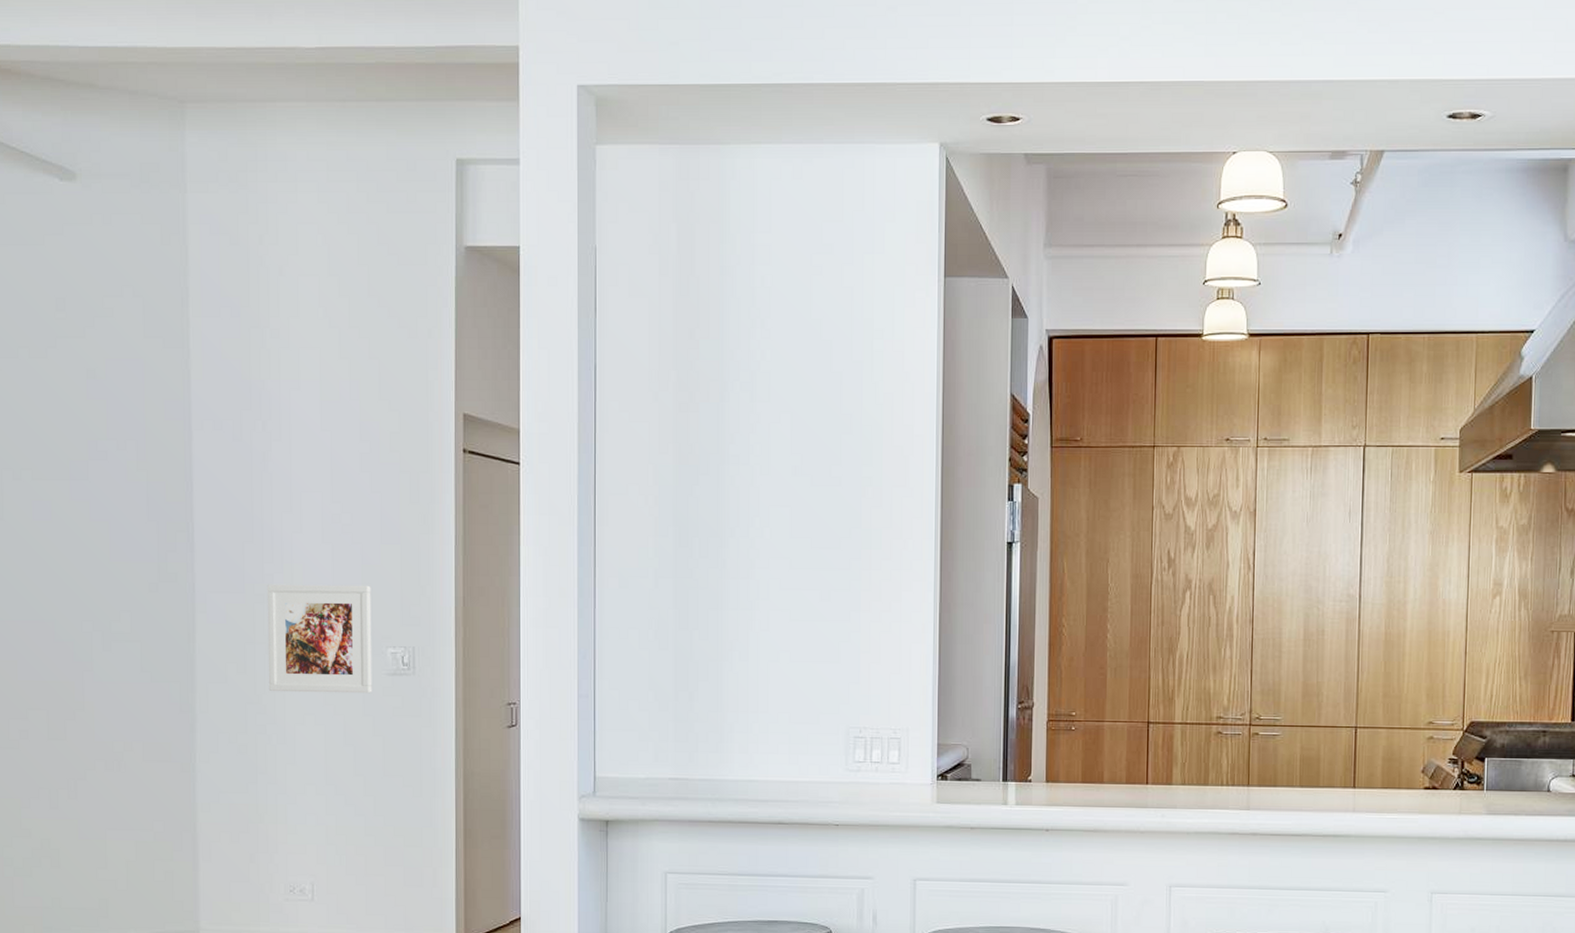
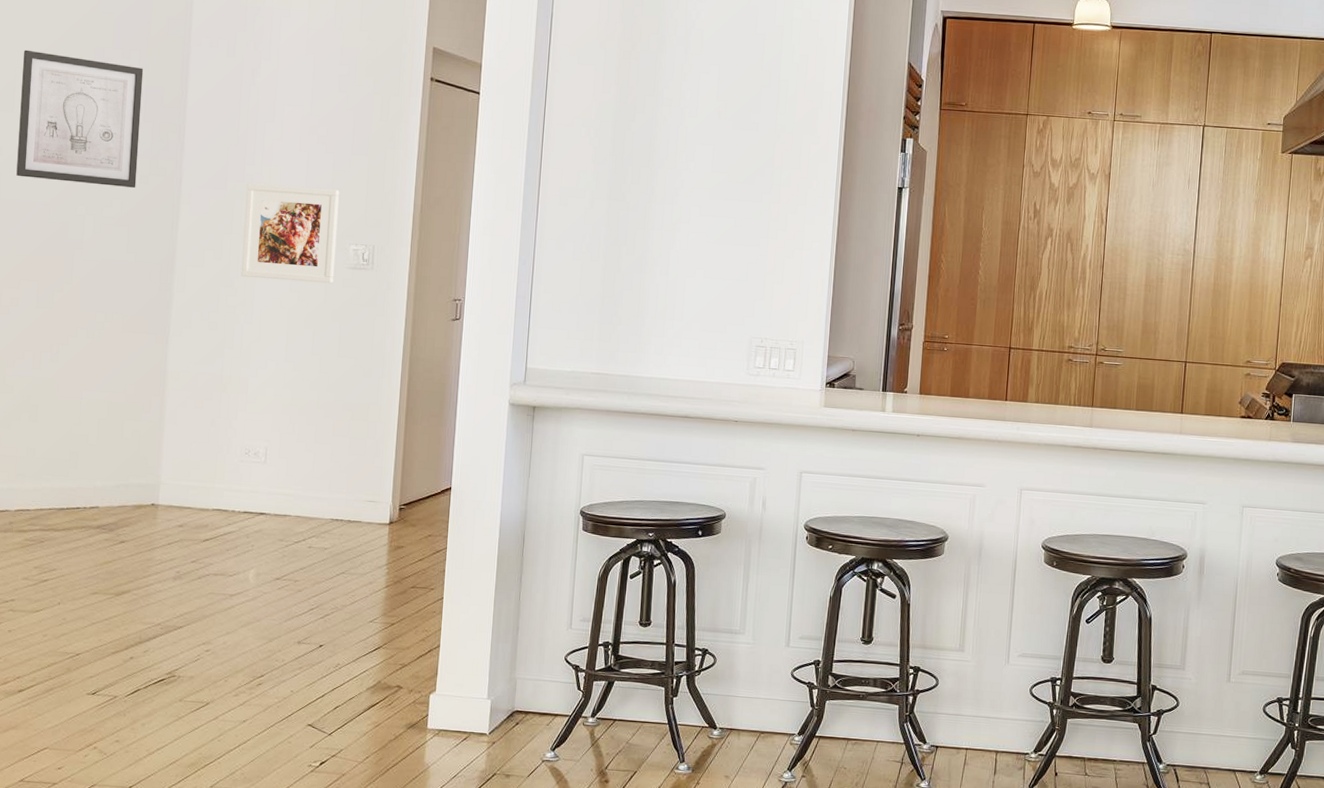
wall art: none [9,447,145,597] -> present [16,49,144,188]

